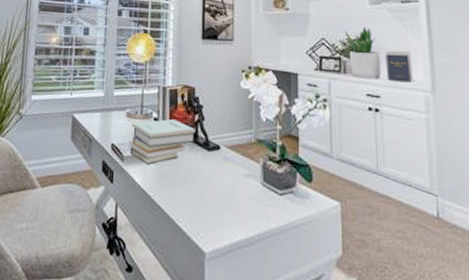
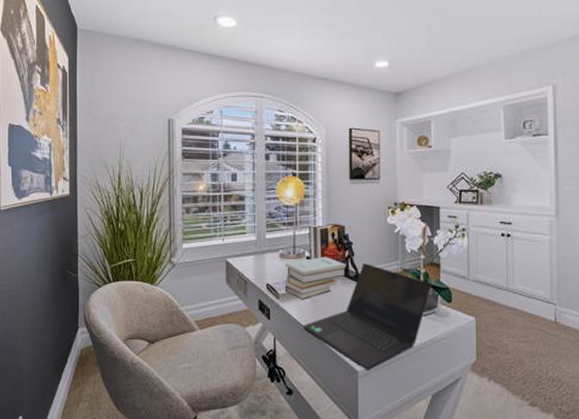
laptop: none [147,130,290,253] -> present [303,263,432,370]
planter: present [344,27,382,79] -> none [481,161,514,208]
books: present [385,50,413,83] -> none [517,180,540,209]

